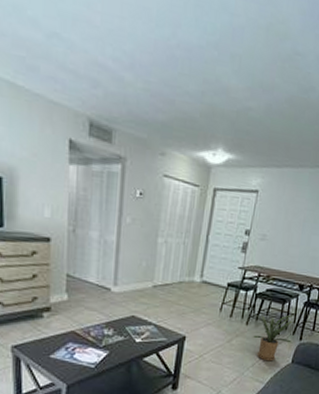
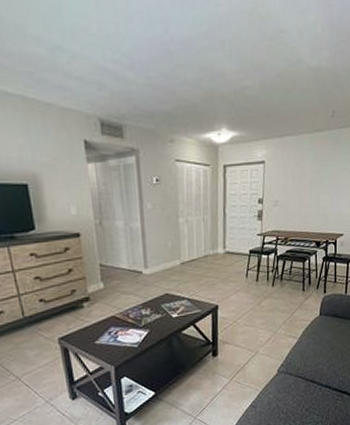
house plant: present [252,313,294,362] -> none [276,272,318,317]

